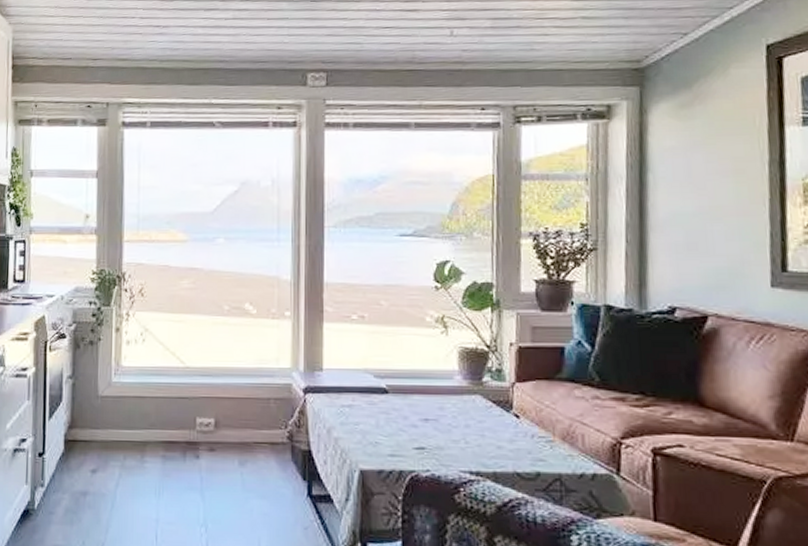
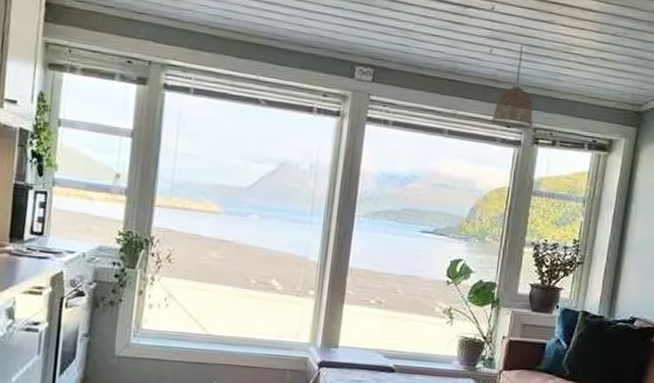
pendant lamp: none [461,20,512,111] -> present [490,45,534,129]

